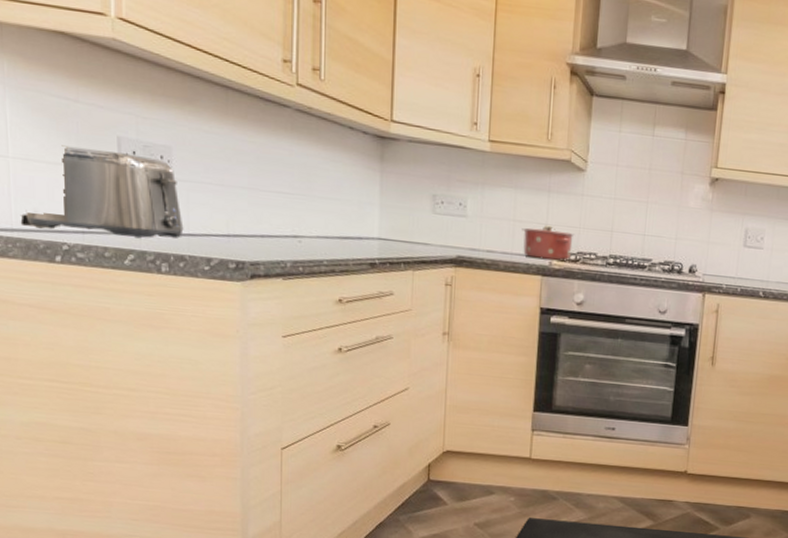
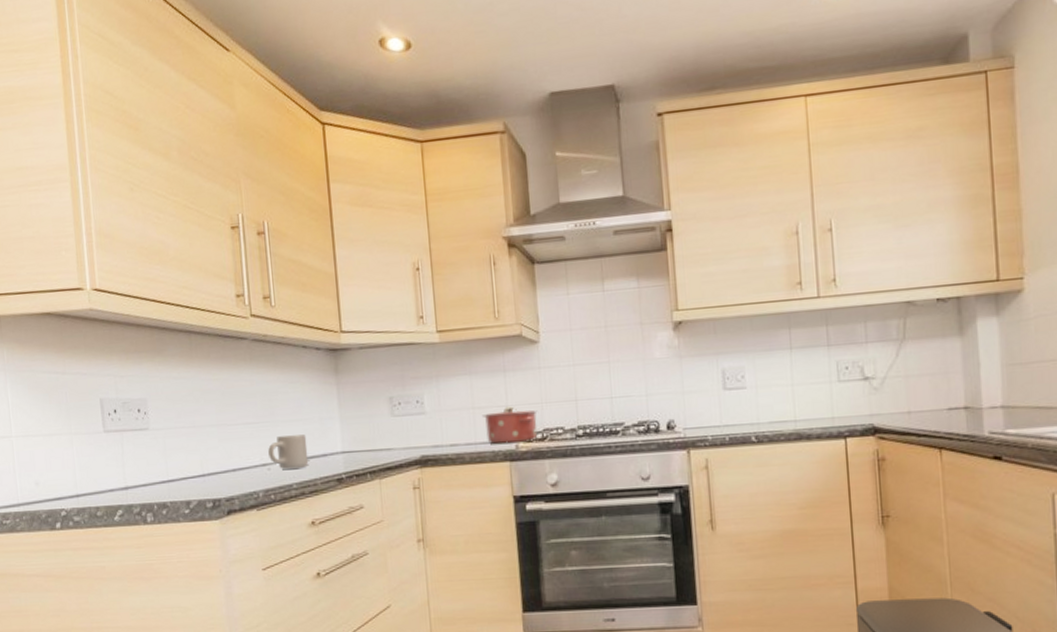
toaster: present [20,145,184,239] -> none [24,412,164,500]
mug: none [301,211,343,247] -> present [268,434,309,470]

